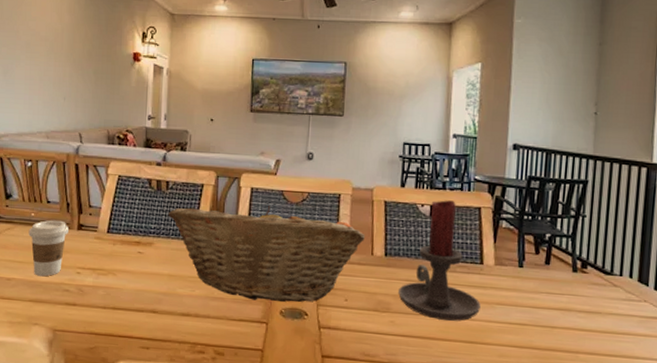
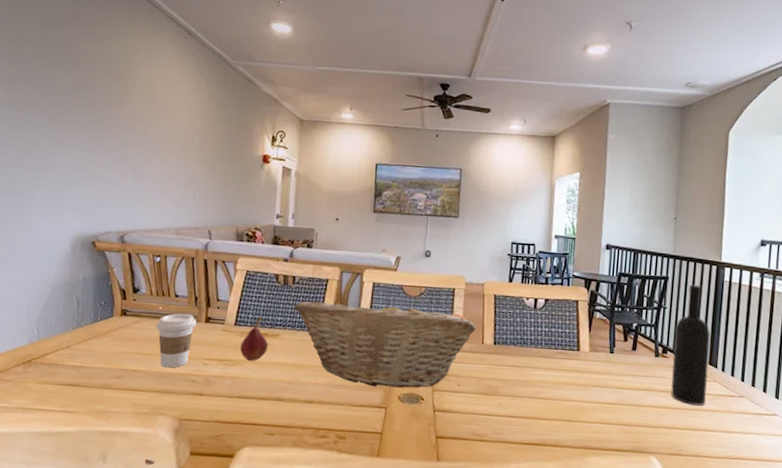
fruit: none [113,223,142,271] -> present [240,316,268,362]
candle holder: present [398,200,481,321] -> none [505,294,577,402]
wine bottle: none [591,189,640,329] -> present [670,284,710,406]

